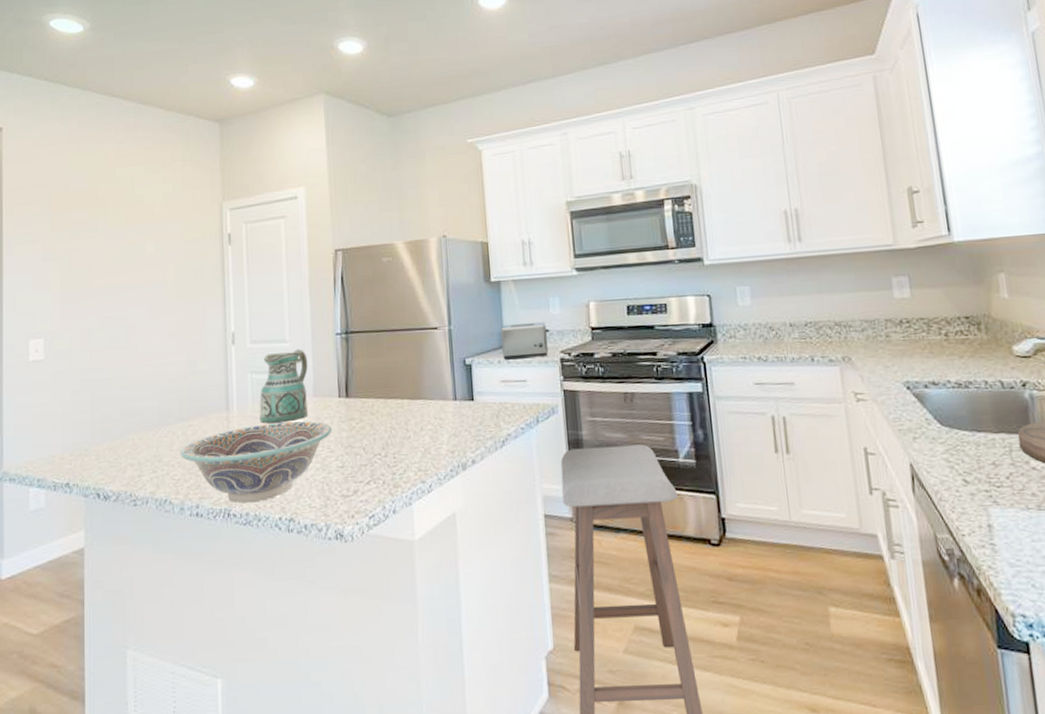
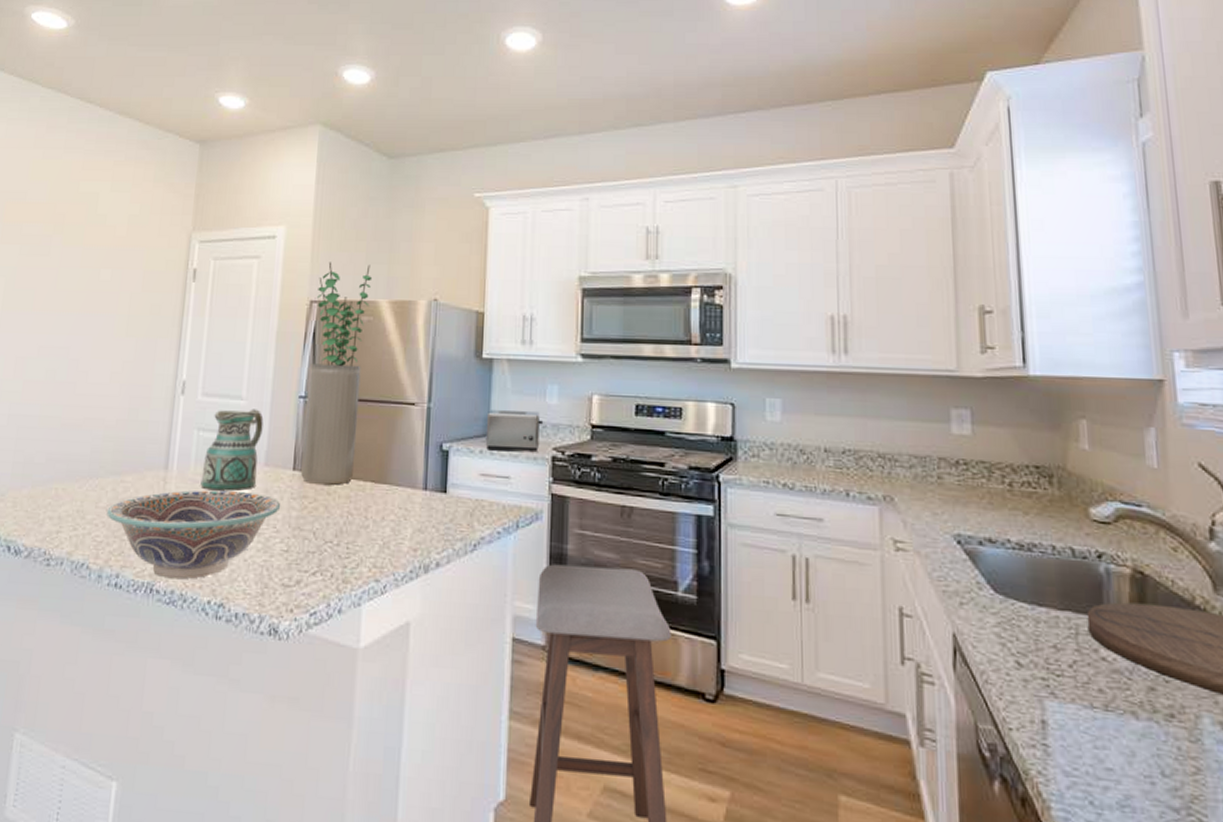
vase: none [340,212,391,407] -> present [301,262,373,485]

